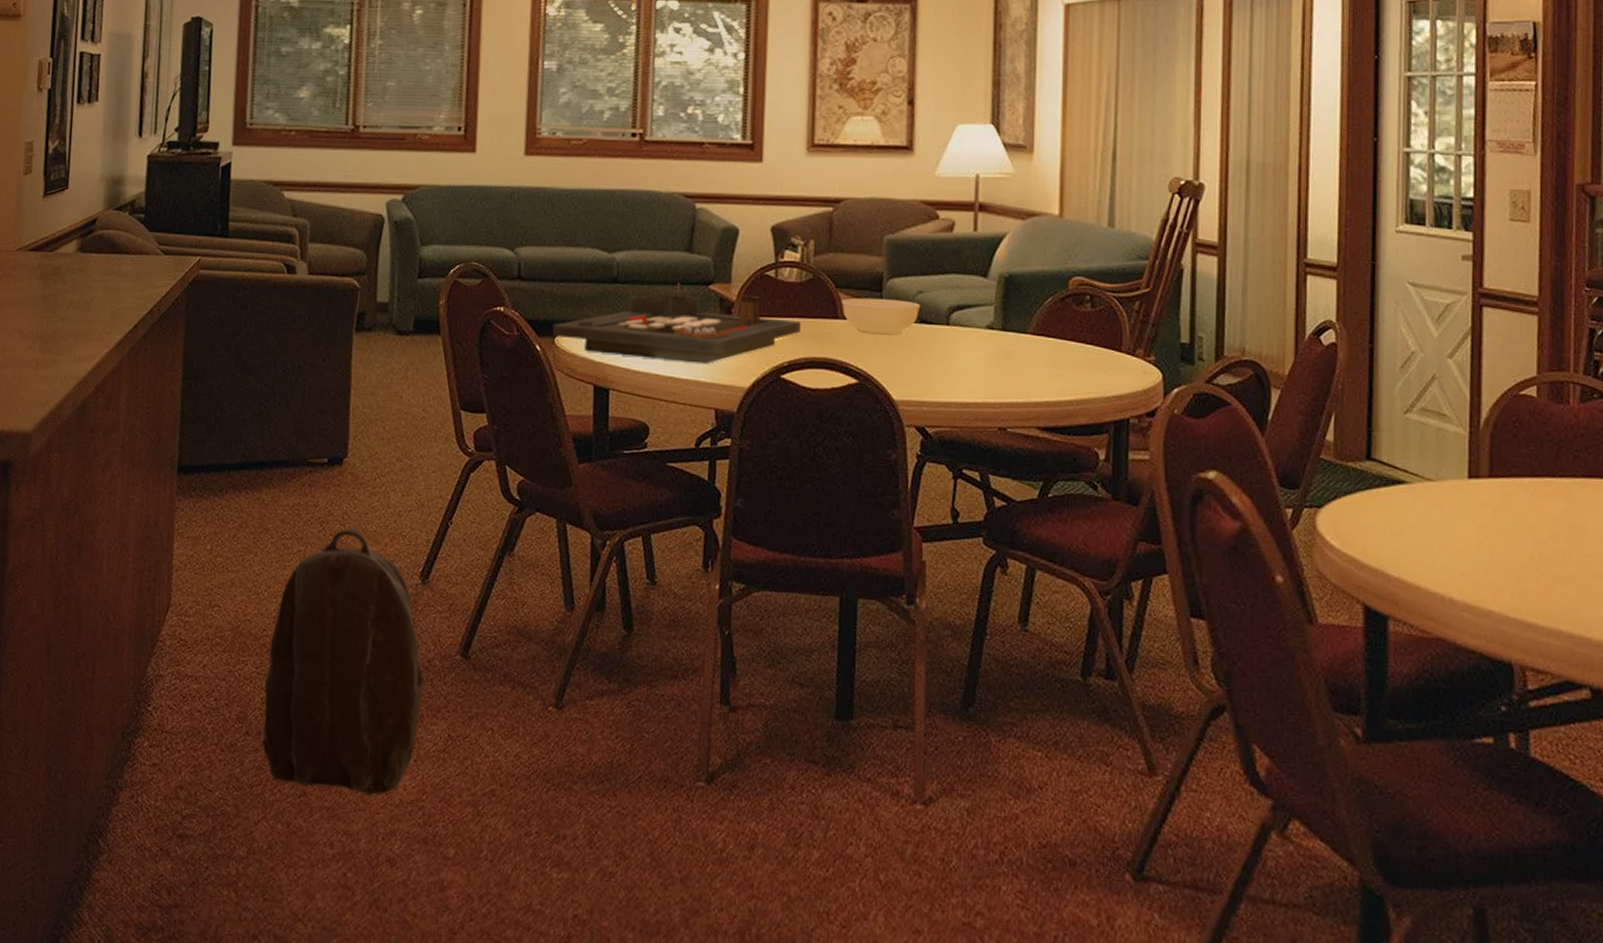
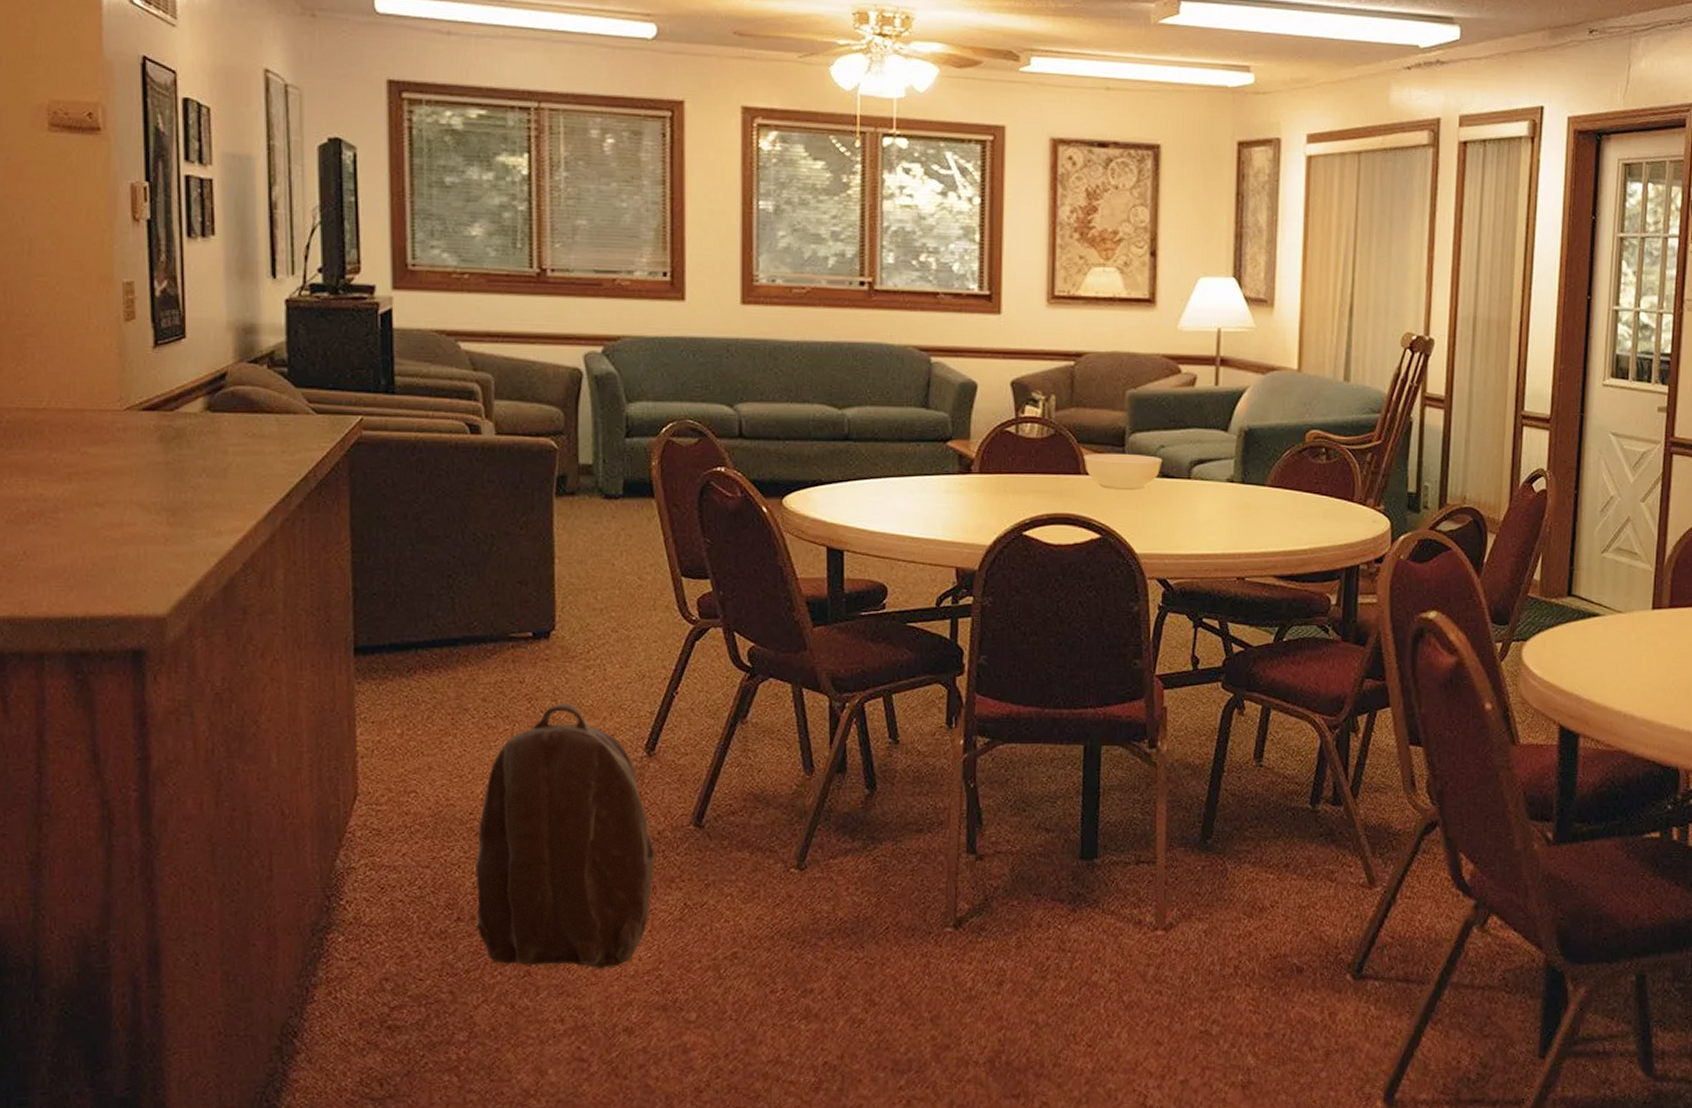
gameboard: present [552,283,802,364] -> none [779,440,1044,522]

